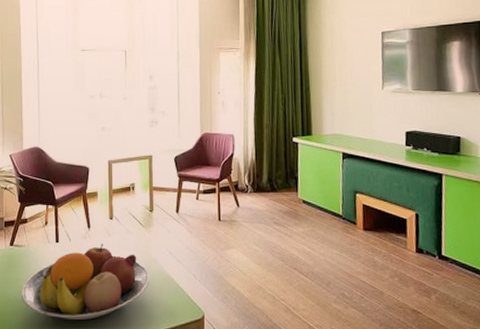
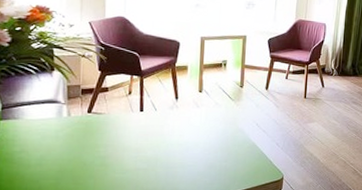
fruit bowl: present [22,244,150,320] -> none [100,114,235,182]

